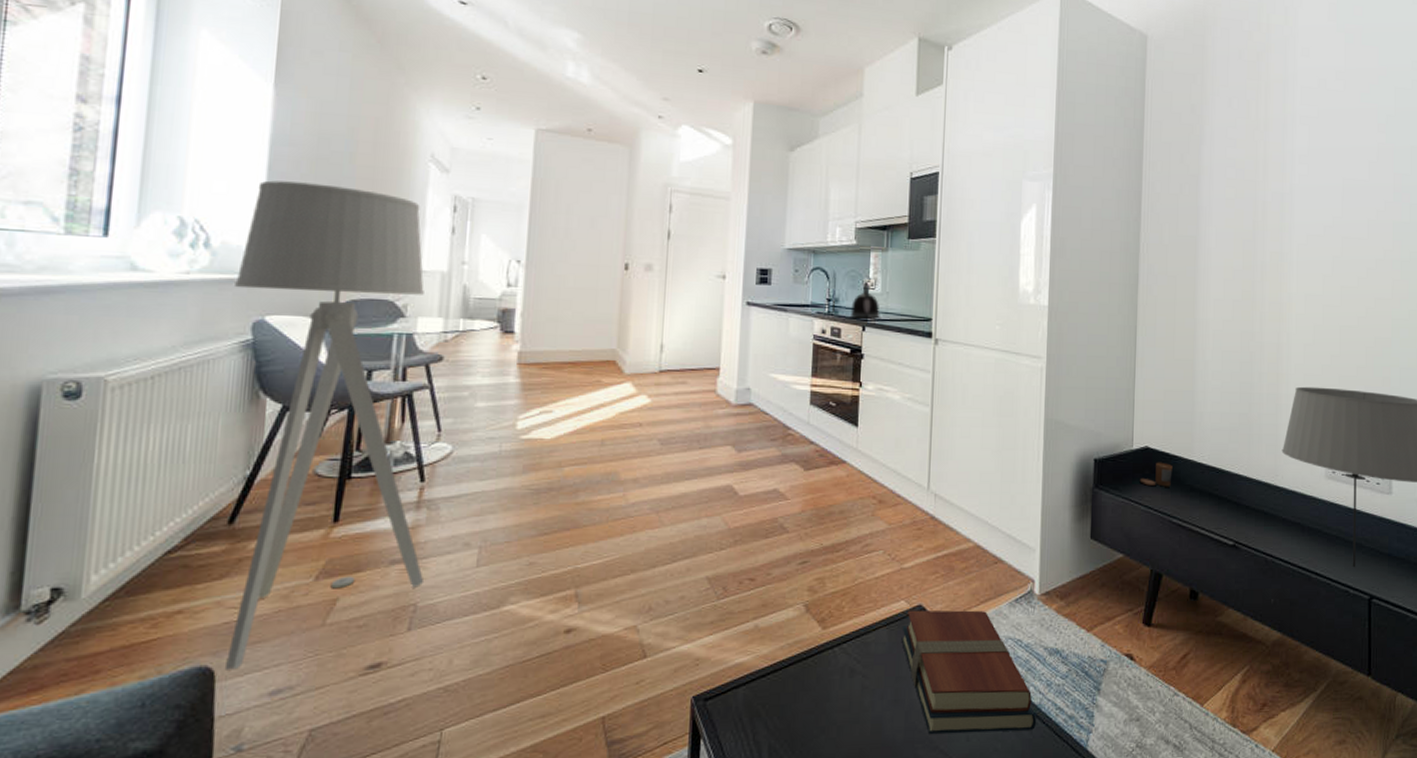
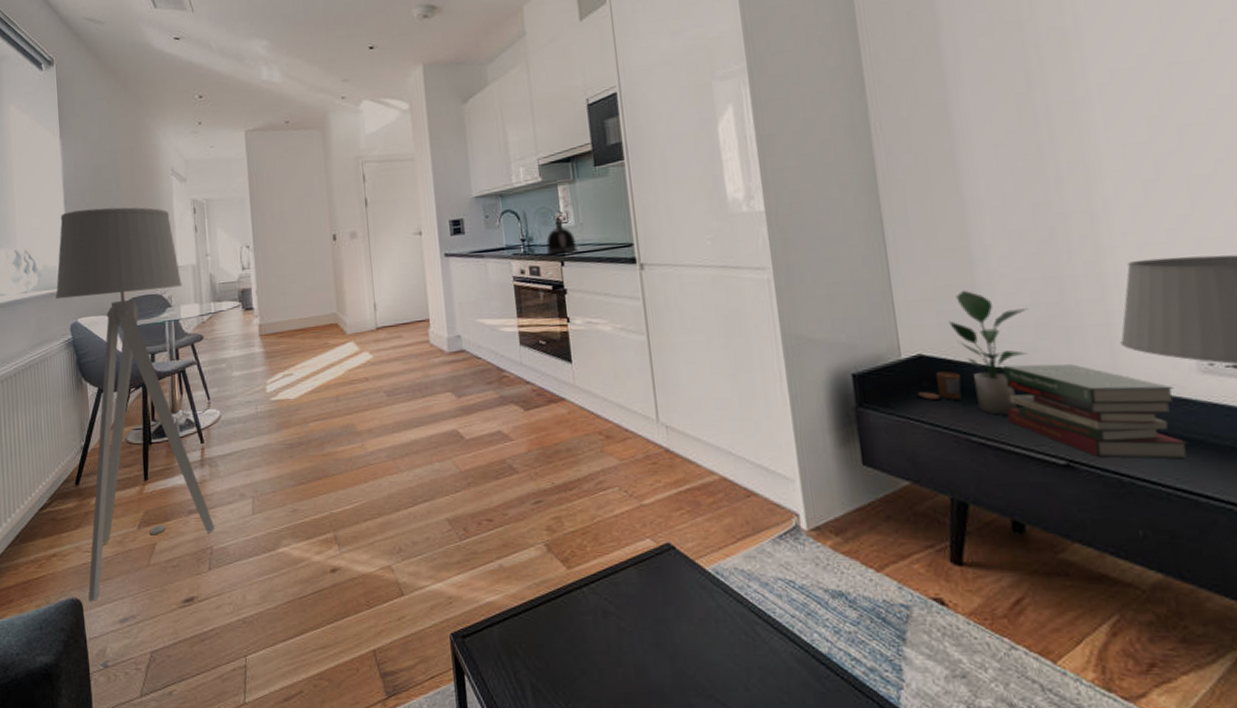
books: present [901,610,1036,734] -> none [651,548,828,682]
potted plant: none [1171,395,1227,502] -> present [949,290,1029,415]
books: none [1200,461,1311,544] -> present [1002,364,1189,460]

